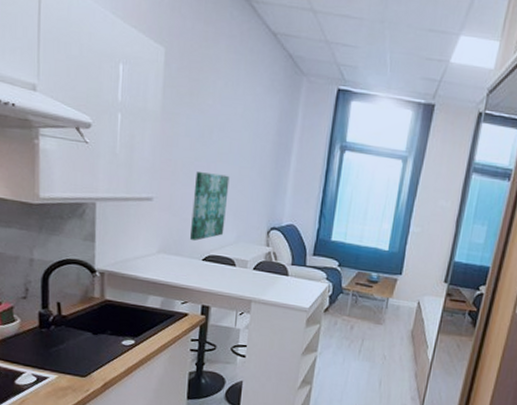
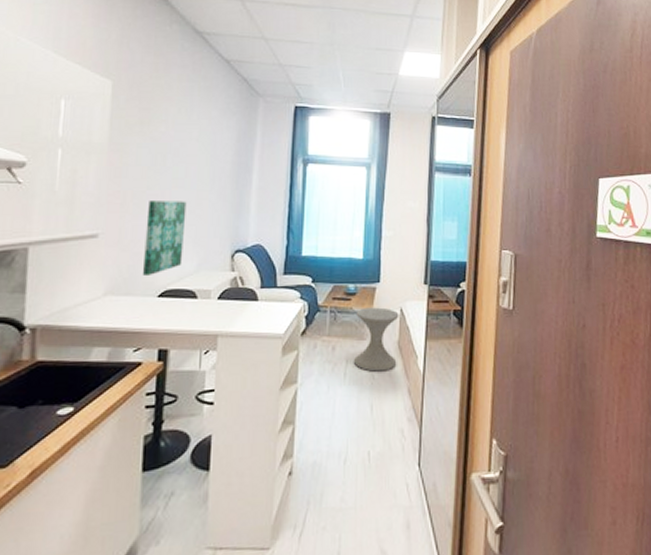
side table: none [369,296,416,355] -> present [354,307,399,372]

